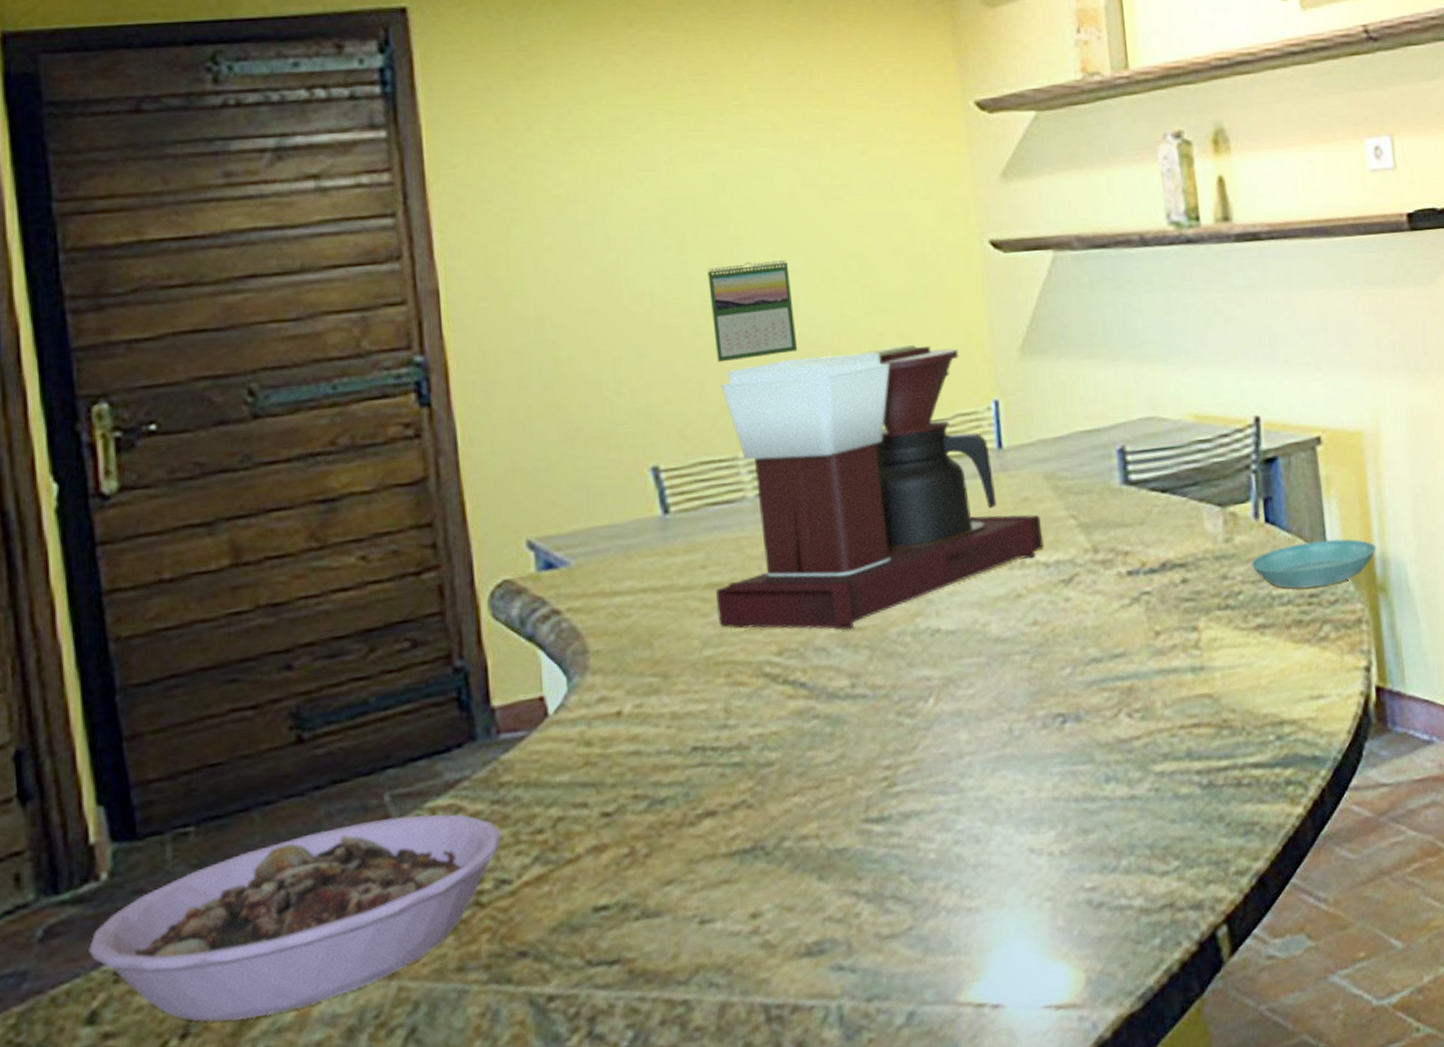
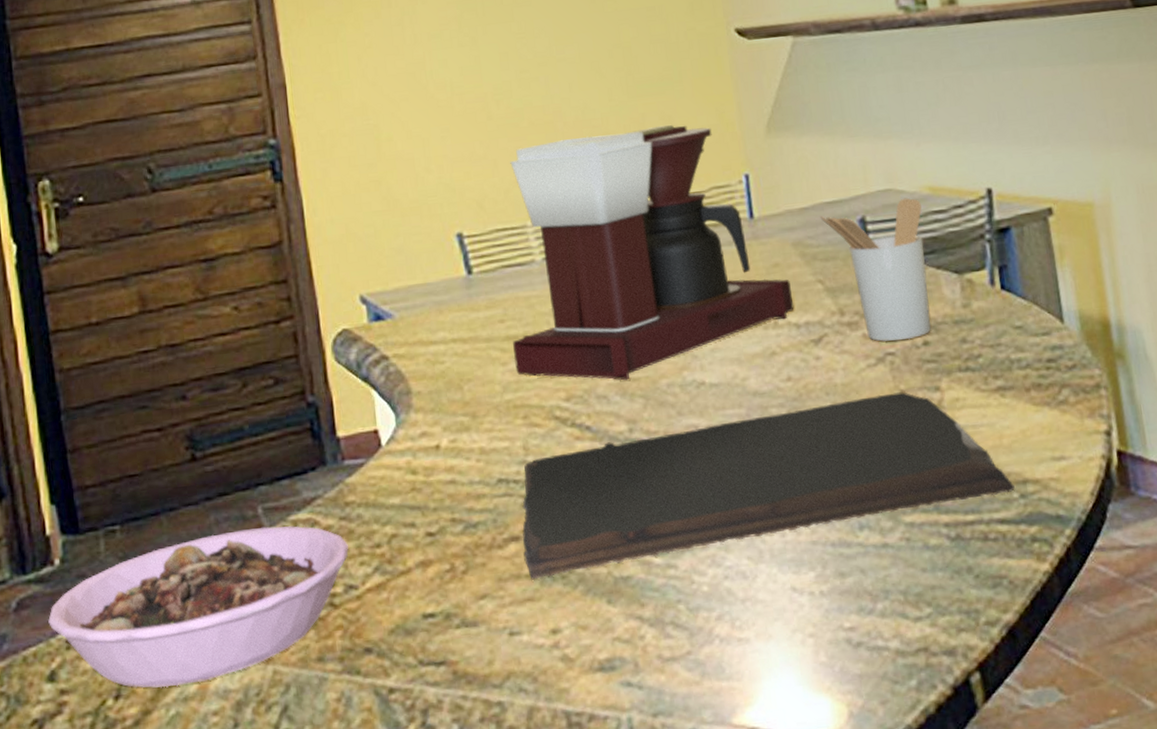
calendar: present [707,260,798,363] -> none [496,51,574,143]
cutting board: none [719,633,1271,860] -> present [522,392,1015,580]
utensil holder: none [1076,426,1191,580] -> present [820,197,931,342]
saucer: present [1251,539,1377,589] -> none [989,306,1112,354]

